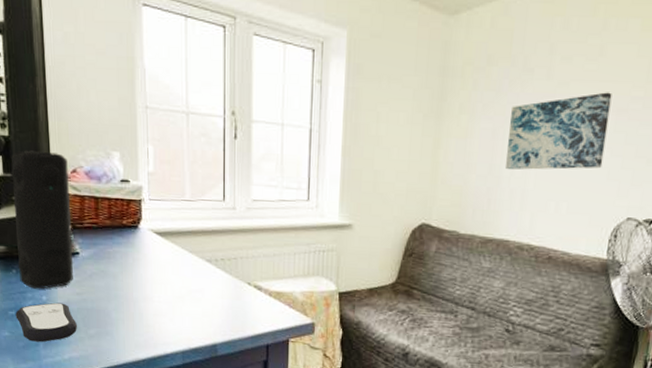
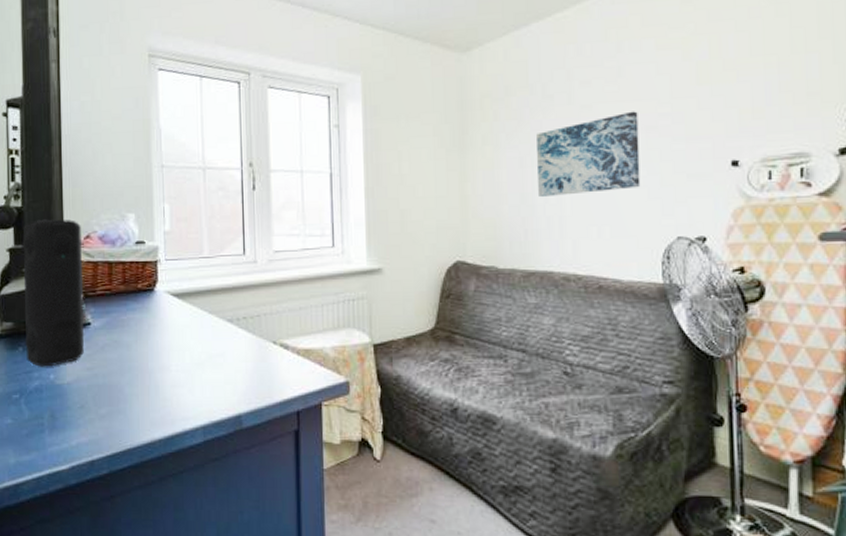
remote control: present [15,302,77,342] -> none [20,381,86,428]

